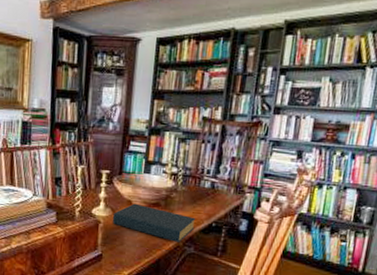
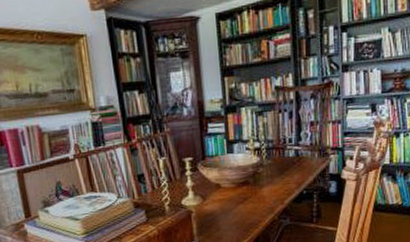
hardback book: present [112,203,196,242] -> none [203,185,287,217]

